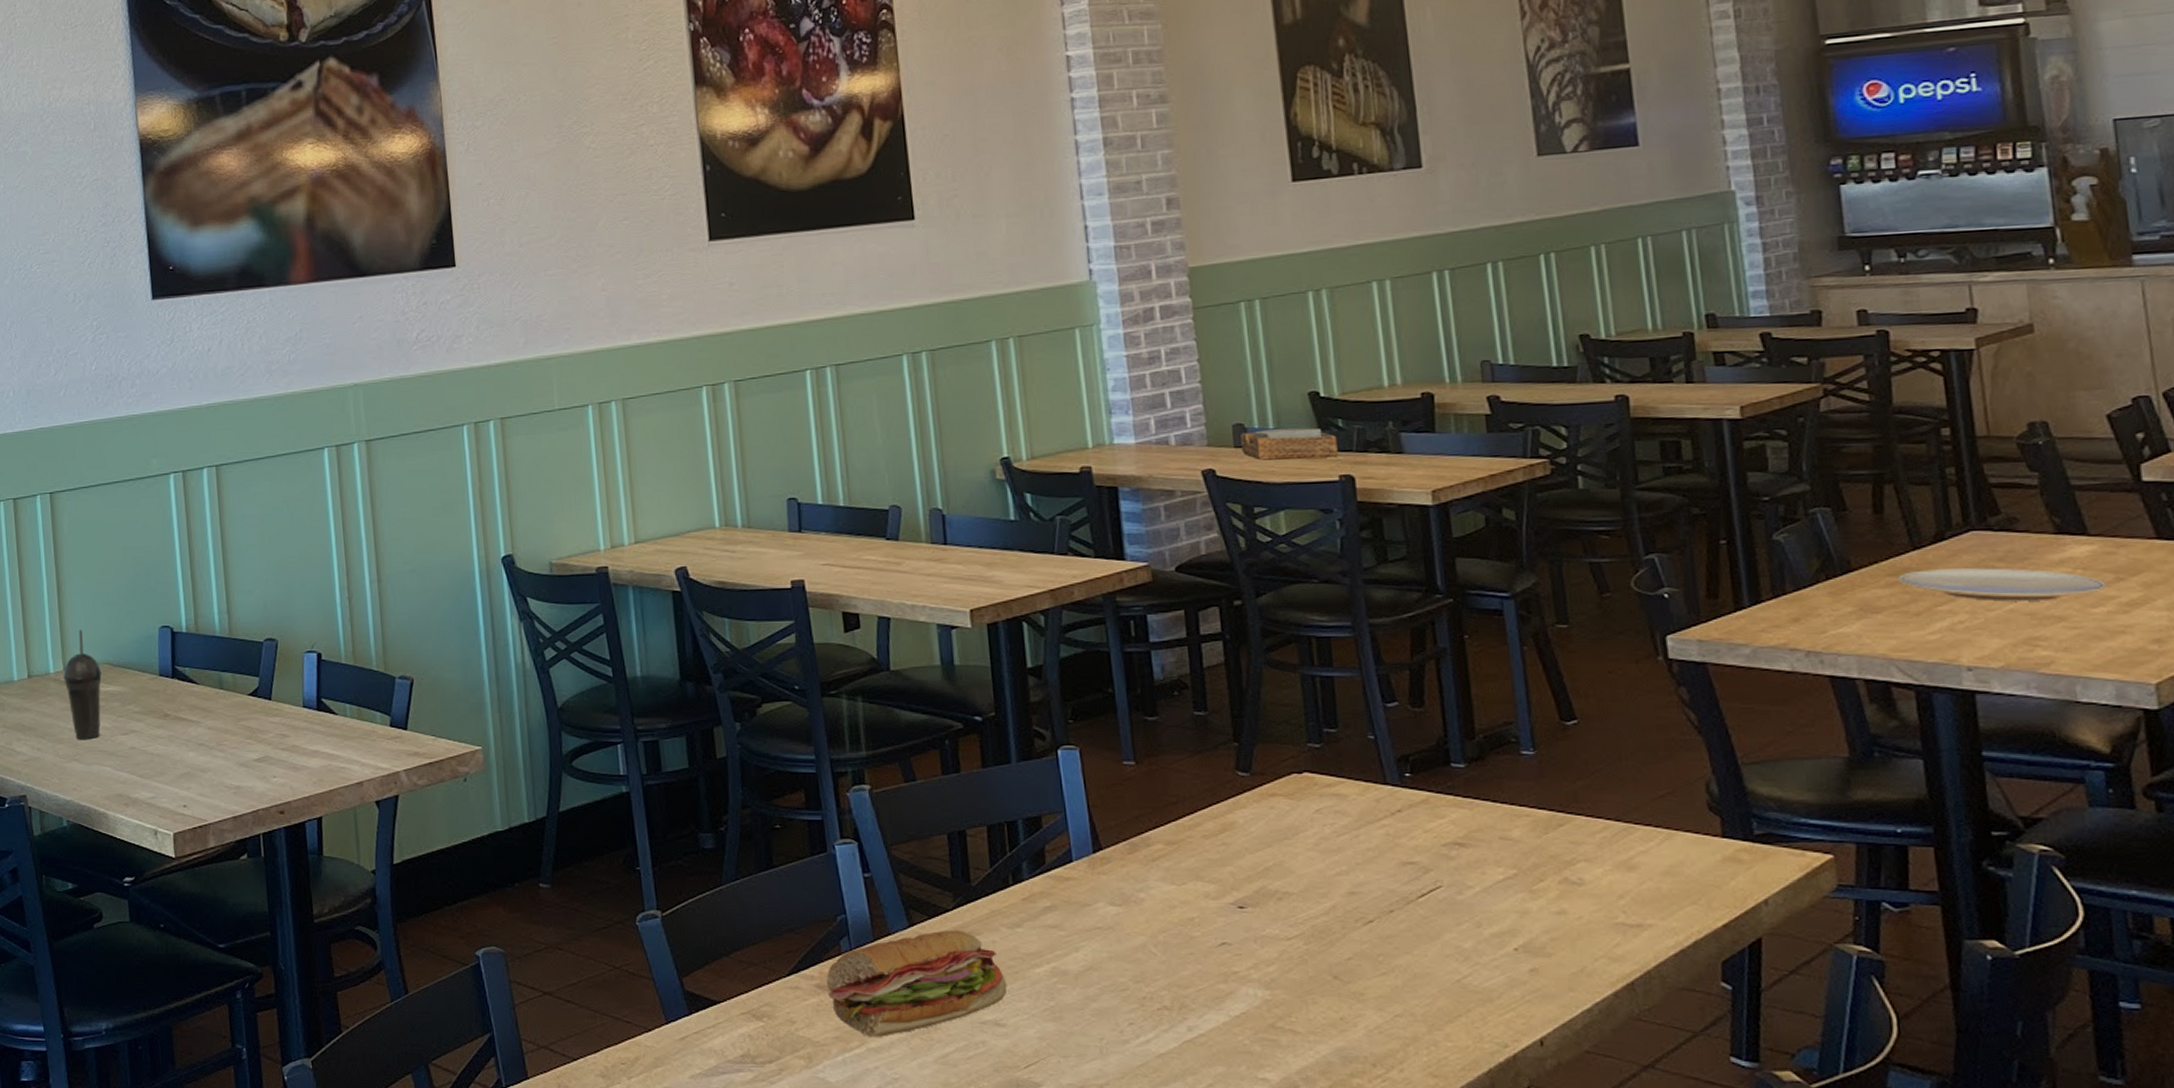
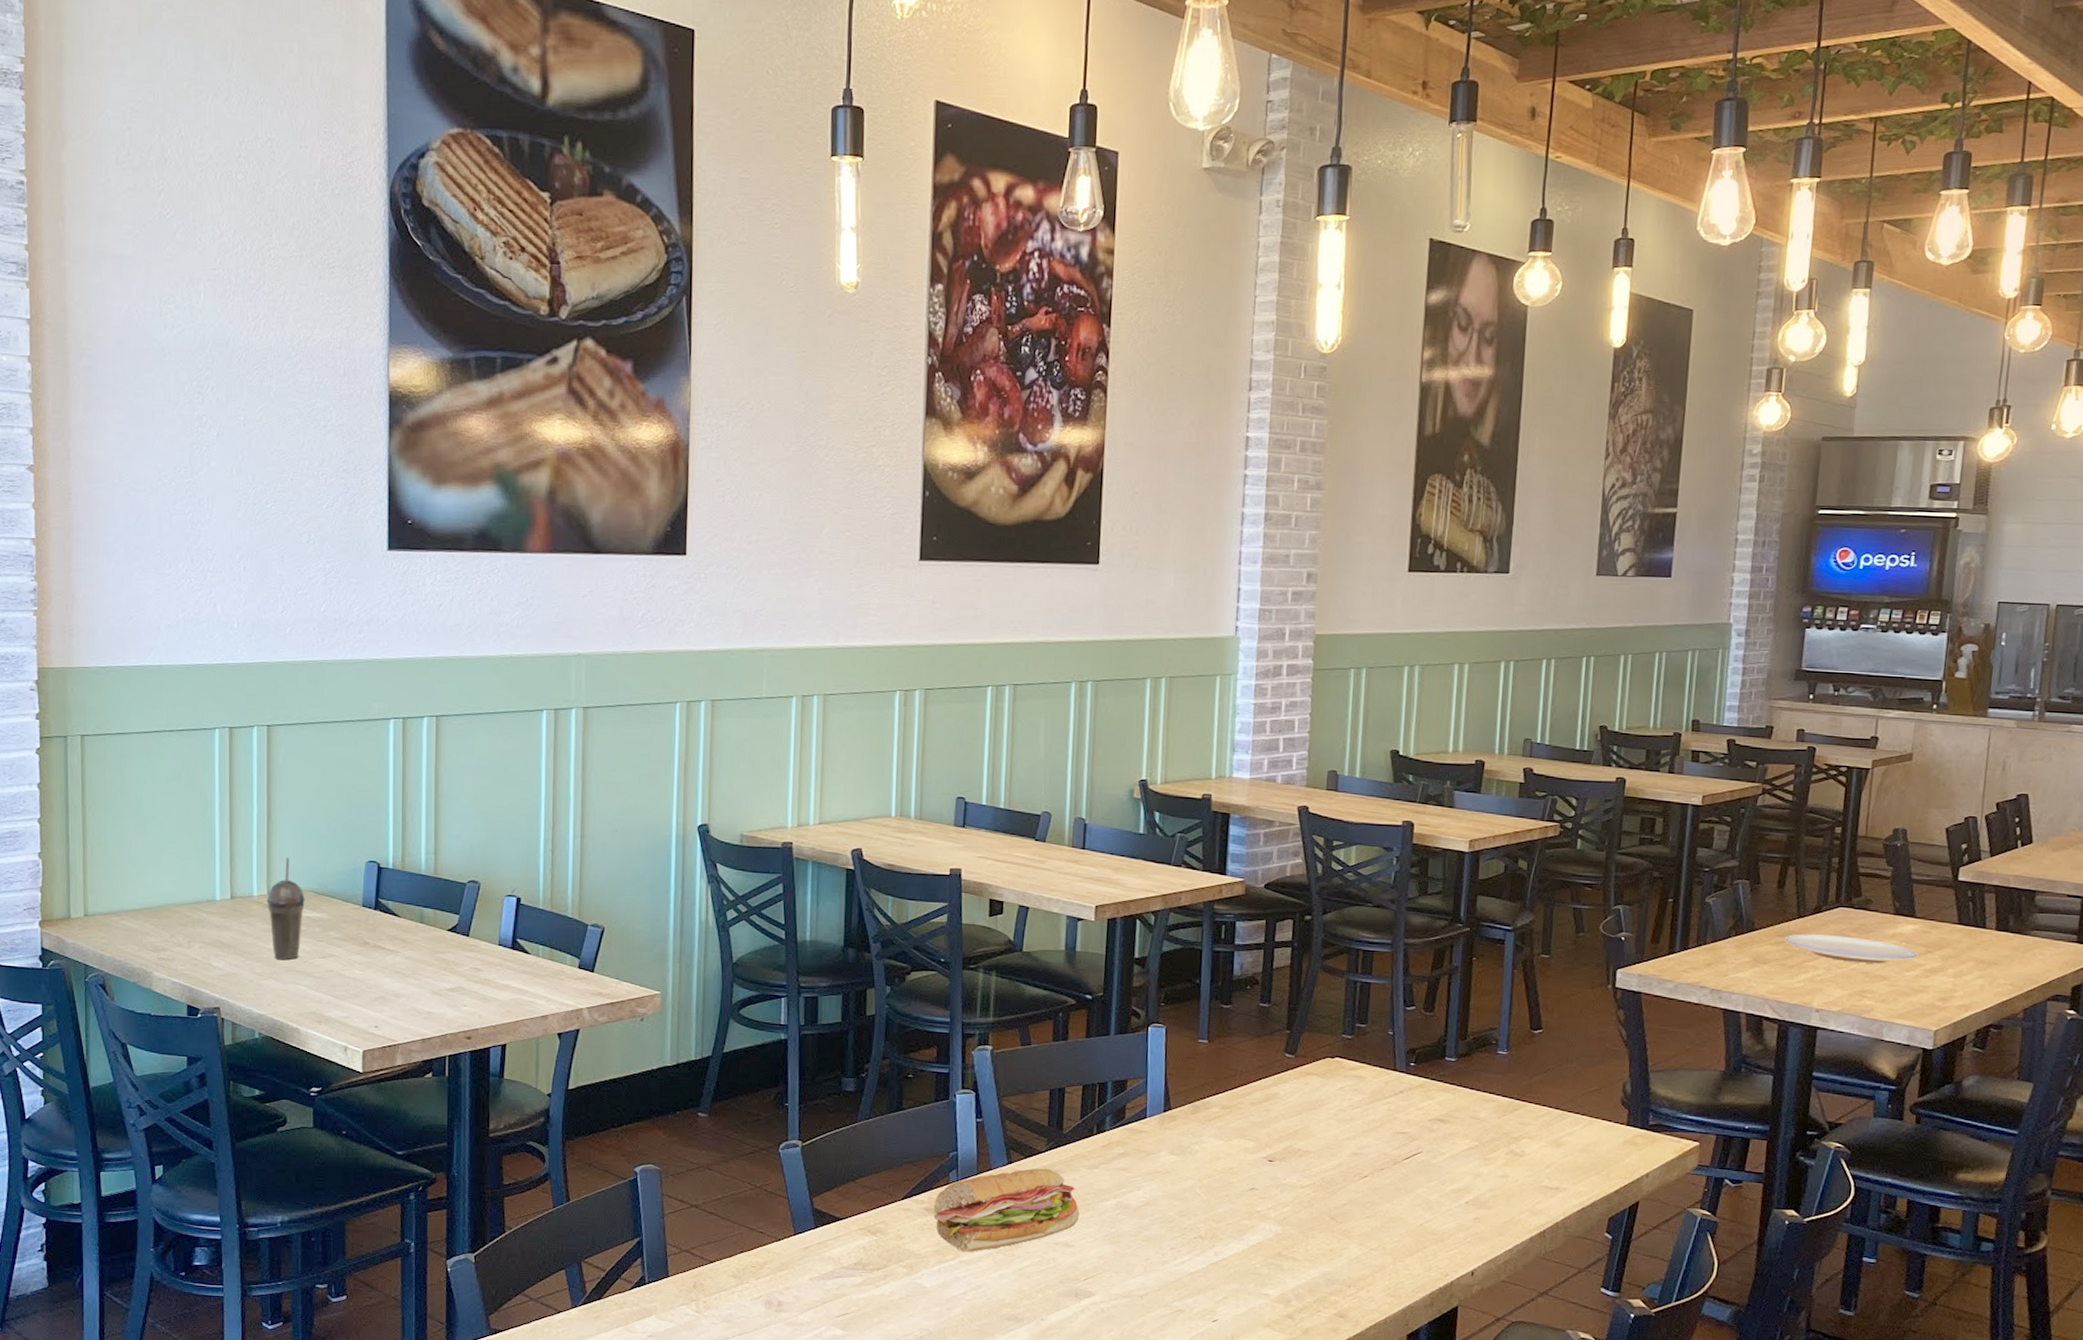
napkin holder: present [1240,428,1338,460] -> none [1331,778,1406,807]

